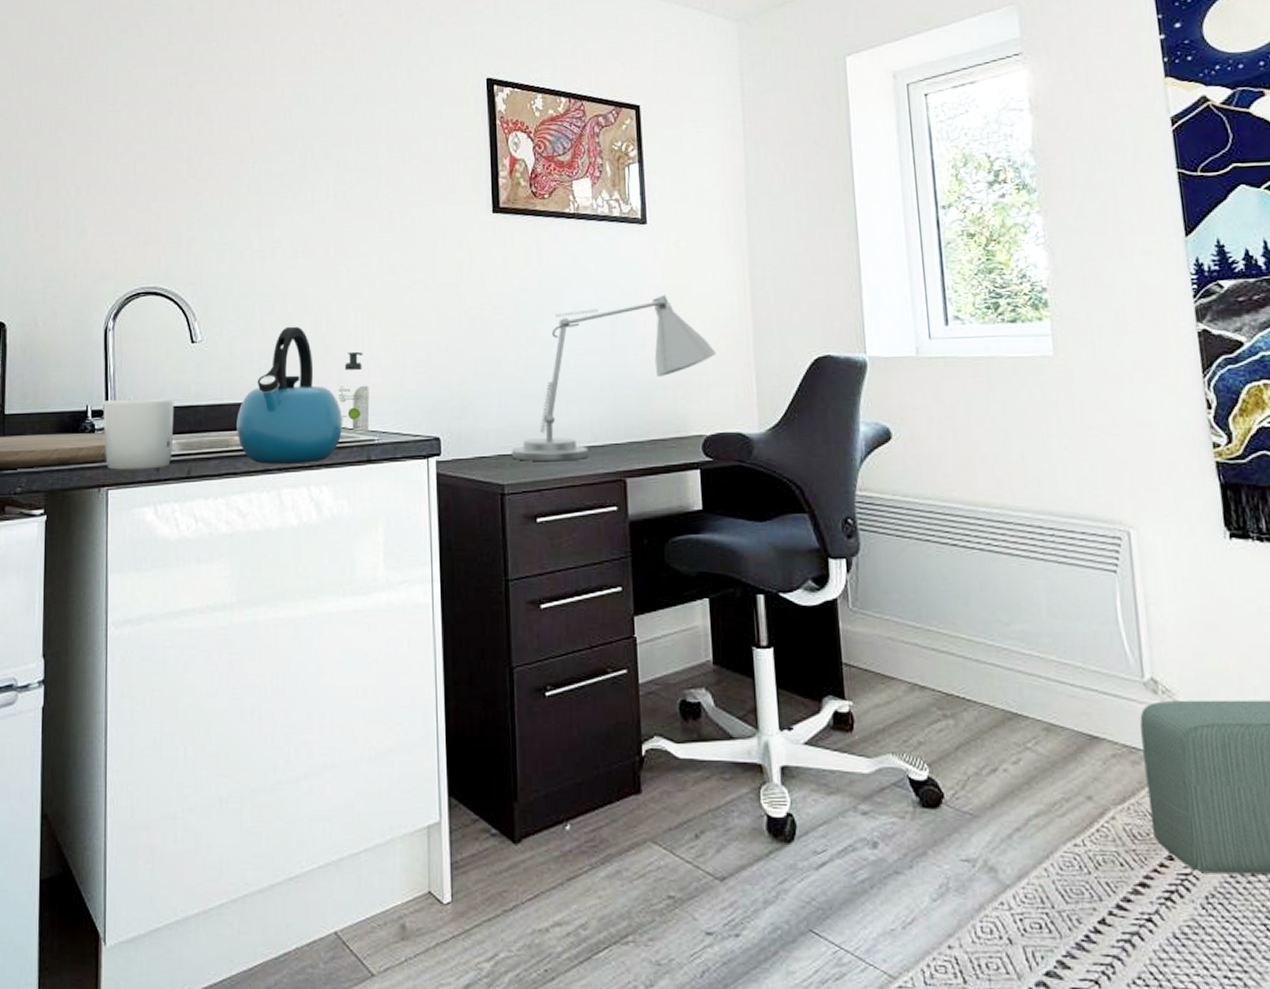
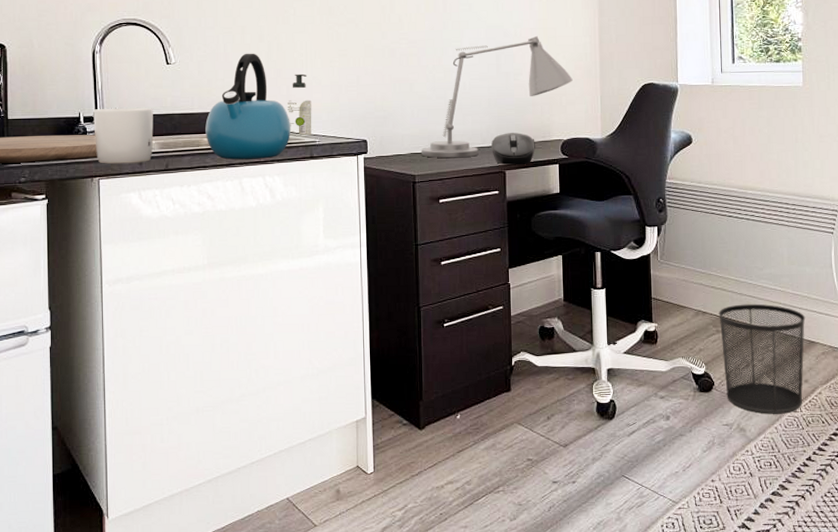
computer mouse: none [606,426,668,472] -> present [491,133,536,166]
waste bin: none [945,676,1086,848] -> present [719,304,806,414]

